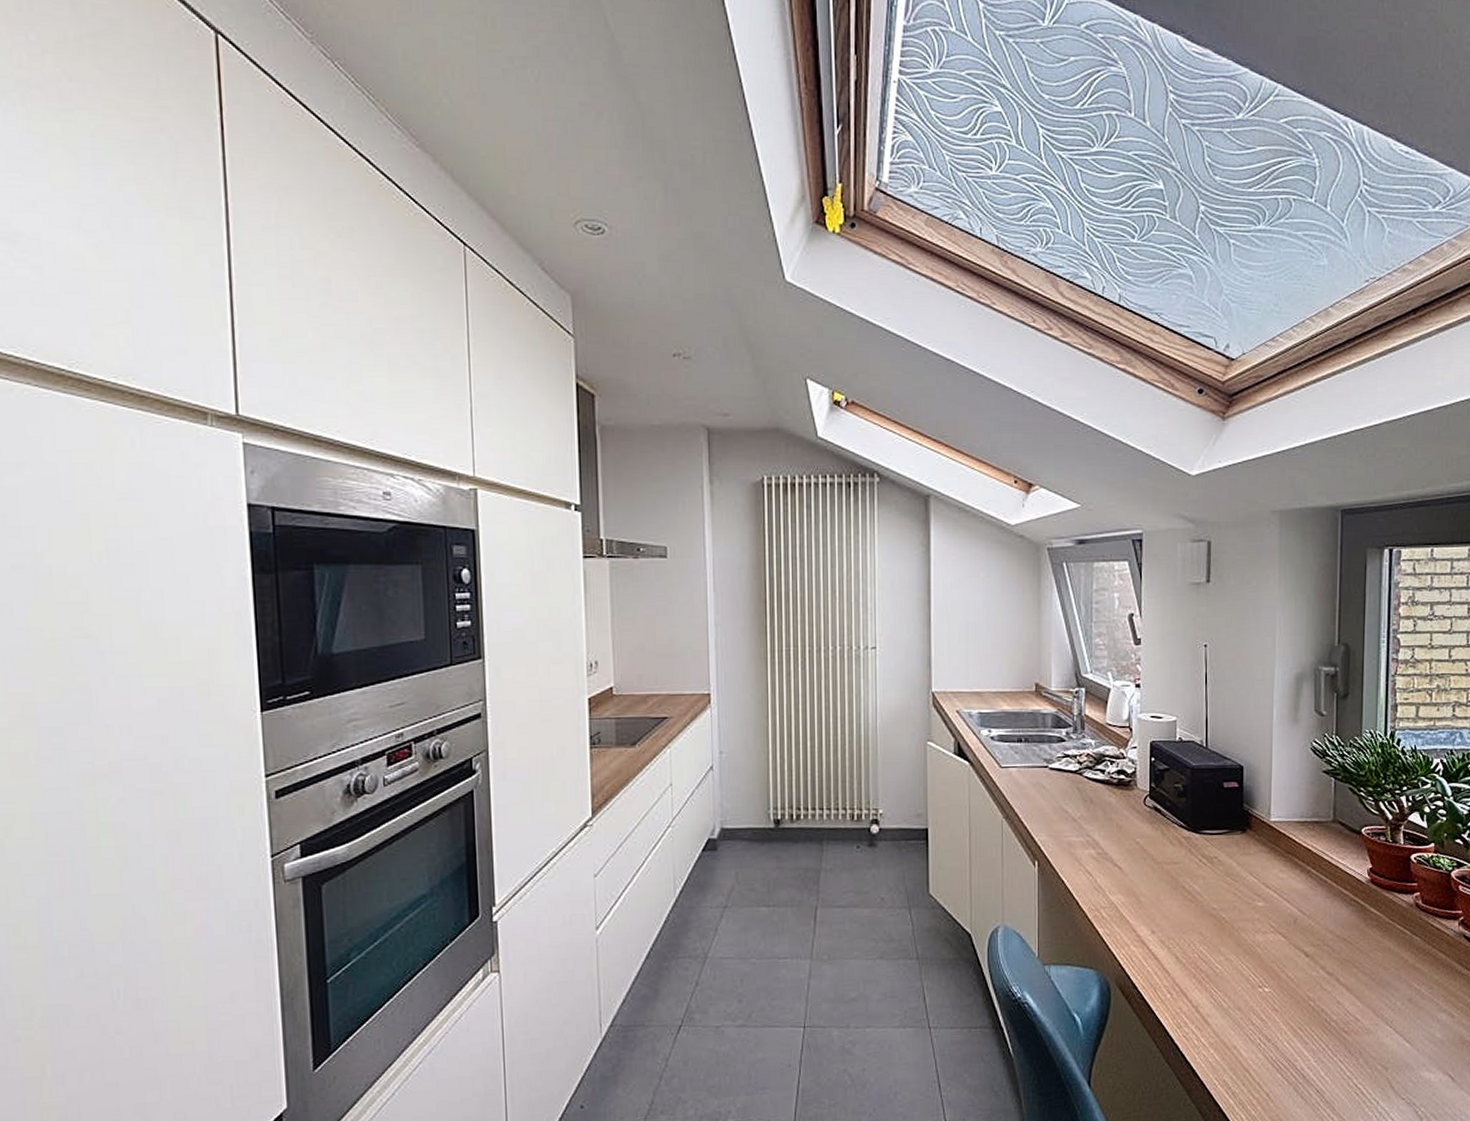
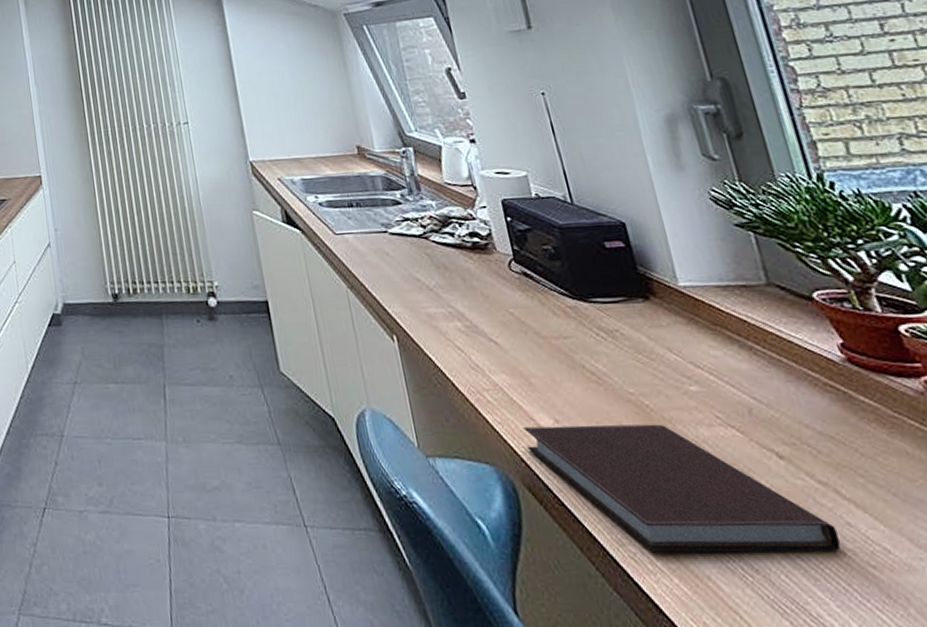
notebook: none [1126,932,1329,1031] -> present [523,424,841,553]

